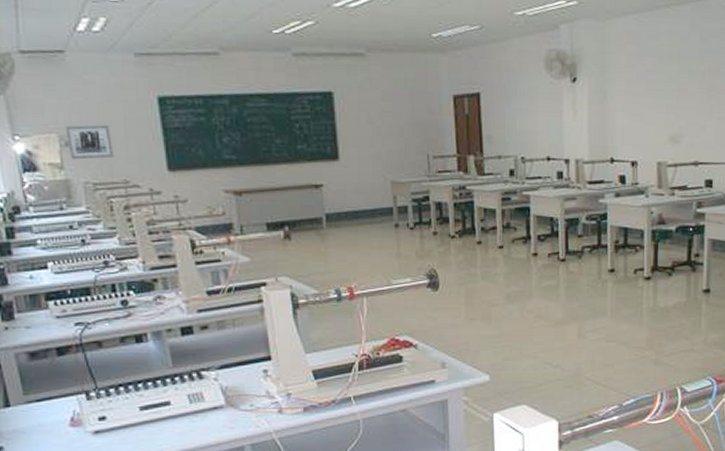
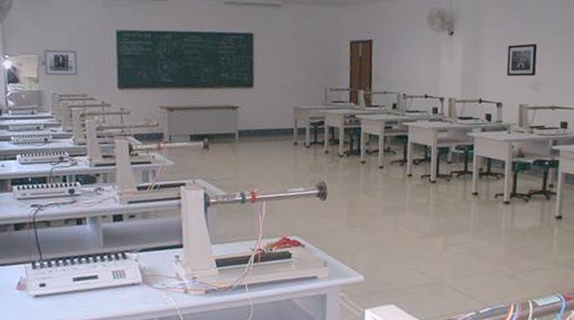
wall art: none [640,88,676,129] -> present [506,43,538,77]

